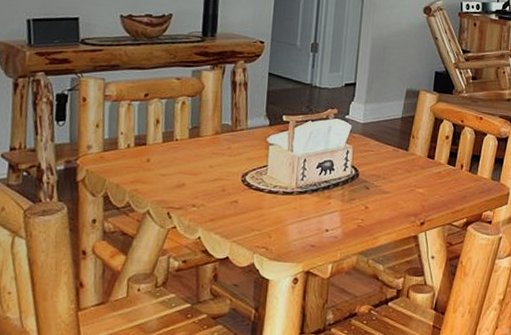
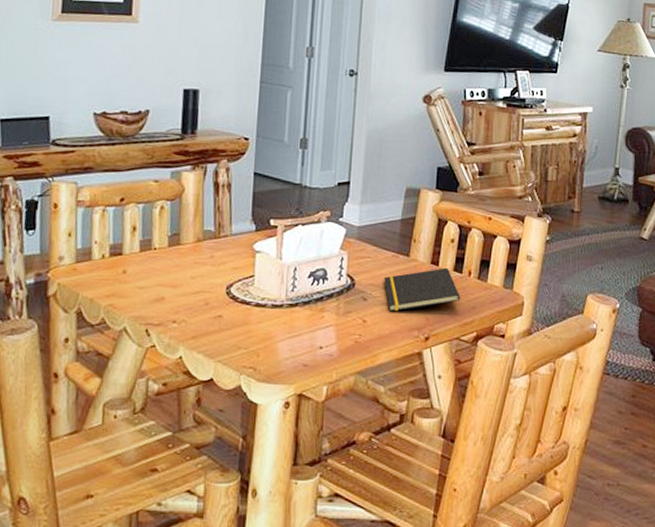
notepad: none [385,161,453,200] -> present [384,267,461,312]

